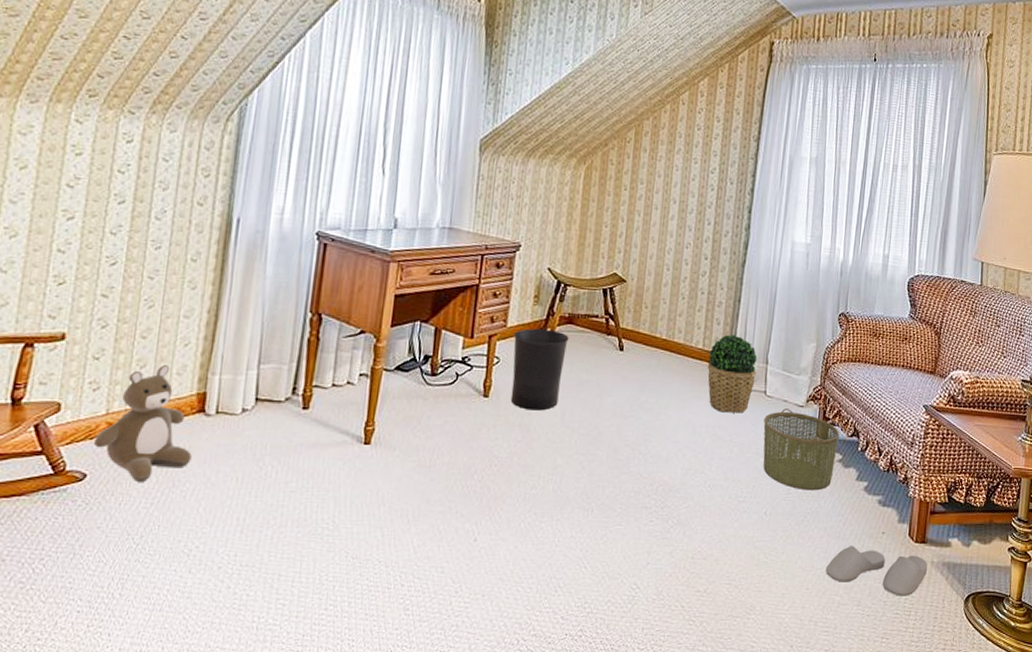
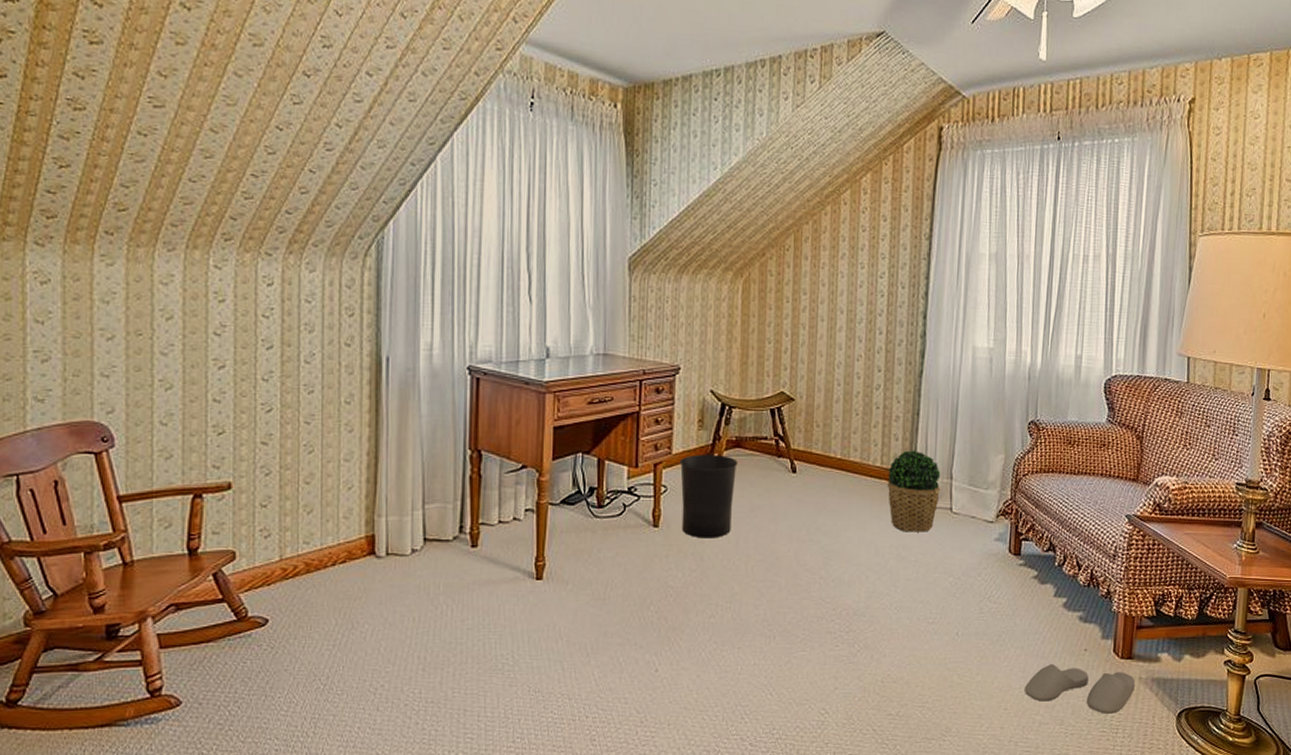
teddy bear: present [94,365,192,483] -> none [272,510,367,626]
basket: present [763,409,840,491] -> none [951,525,1034,609]

